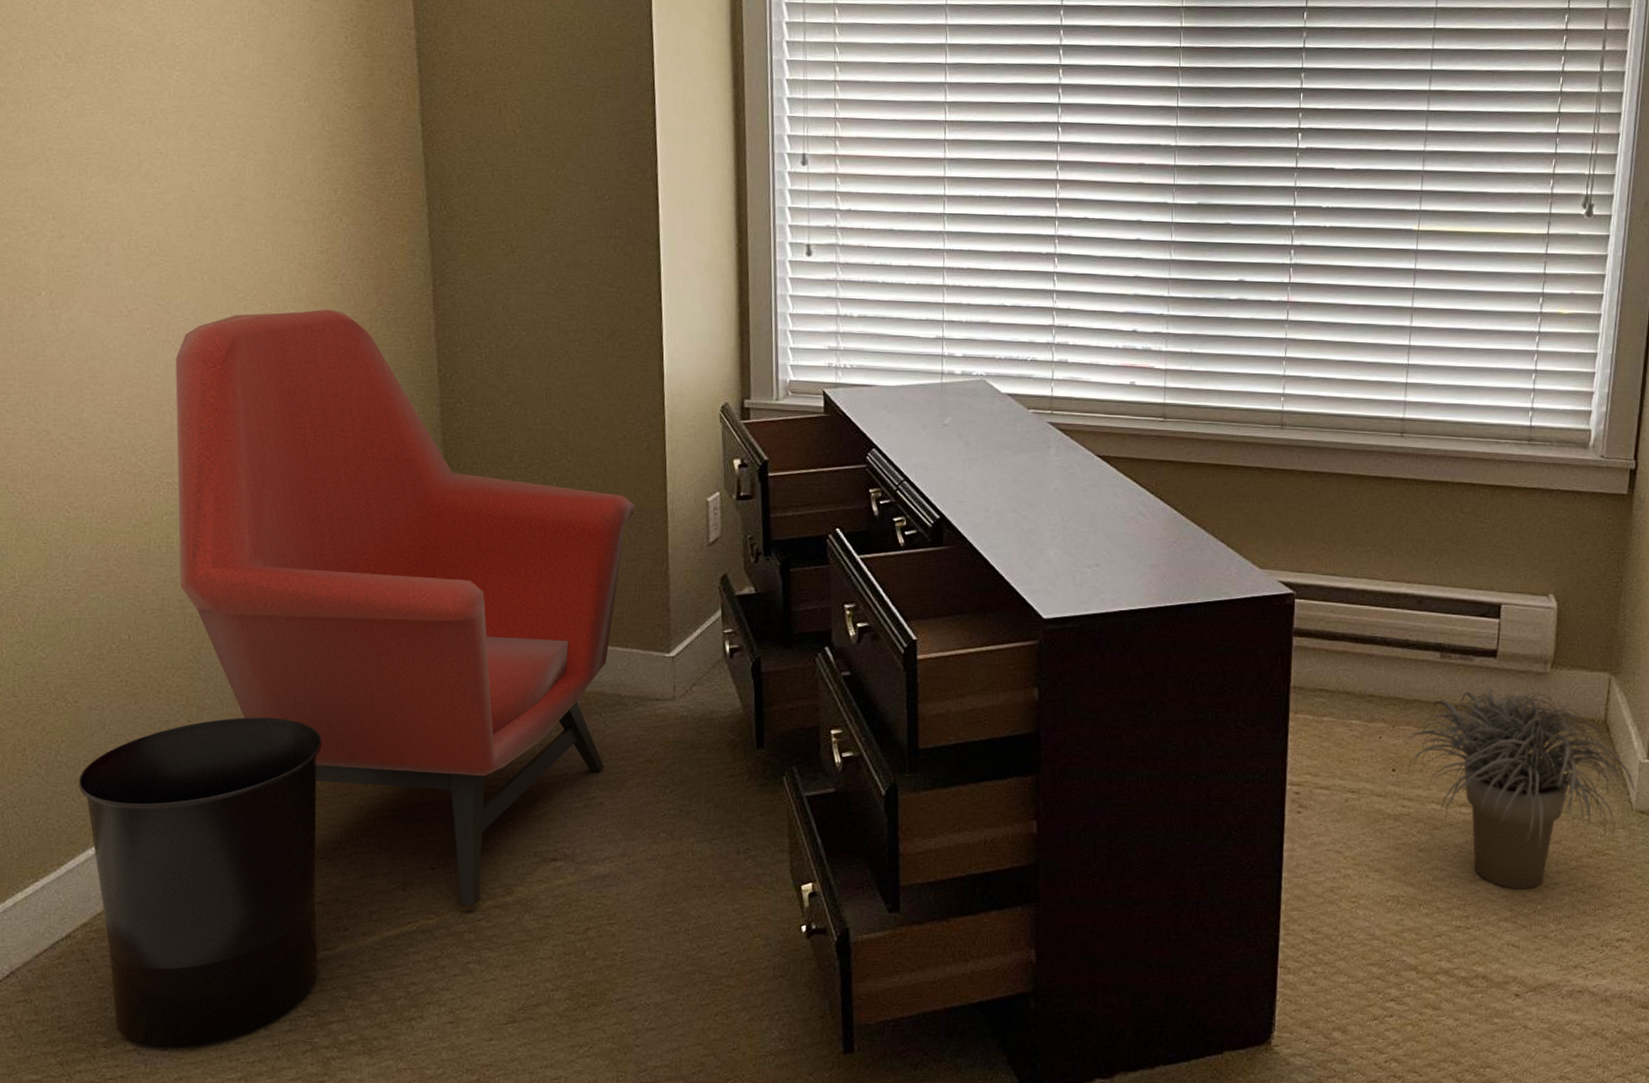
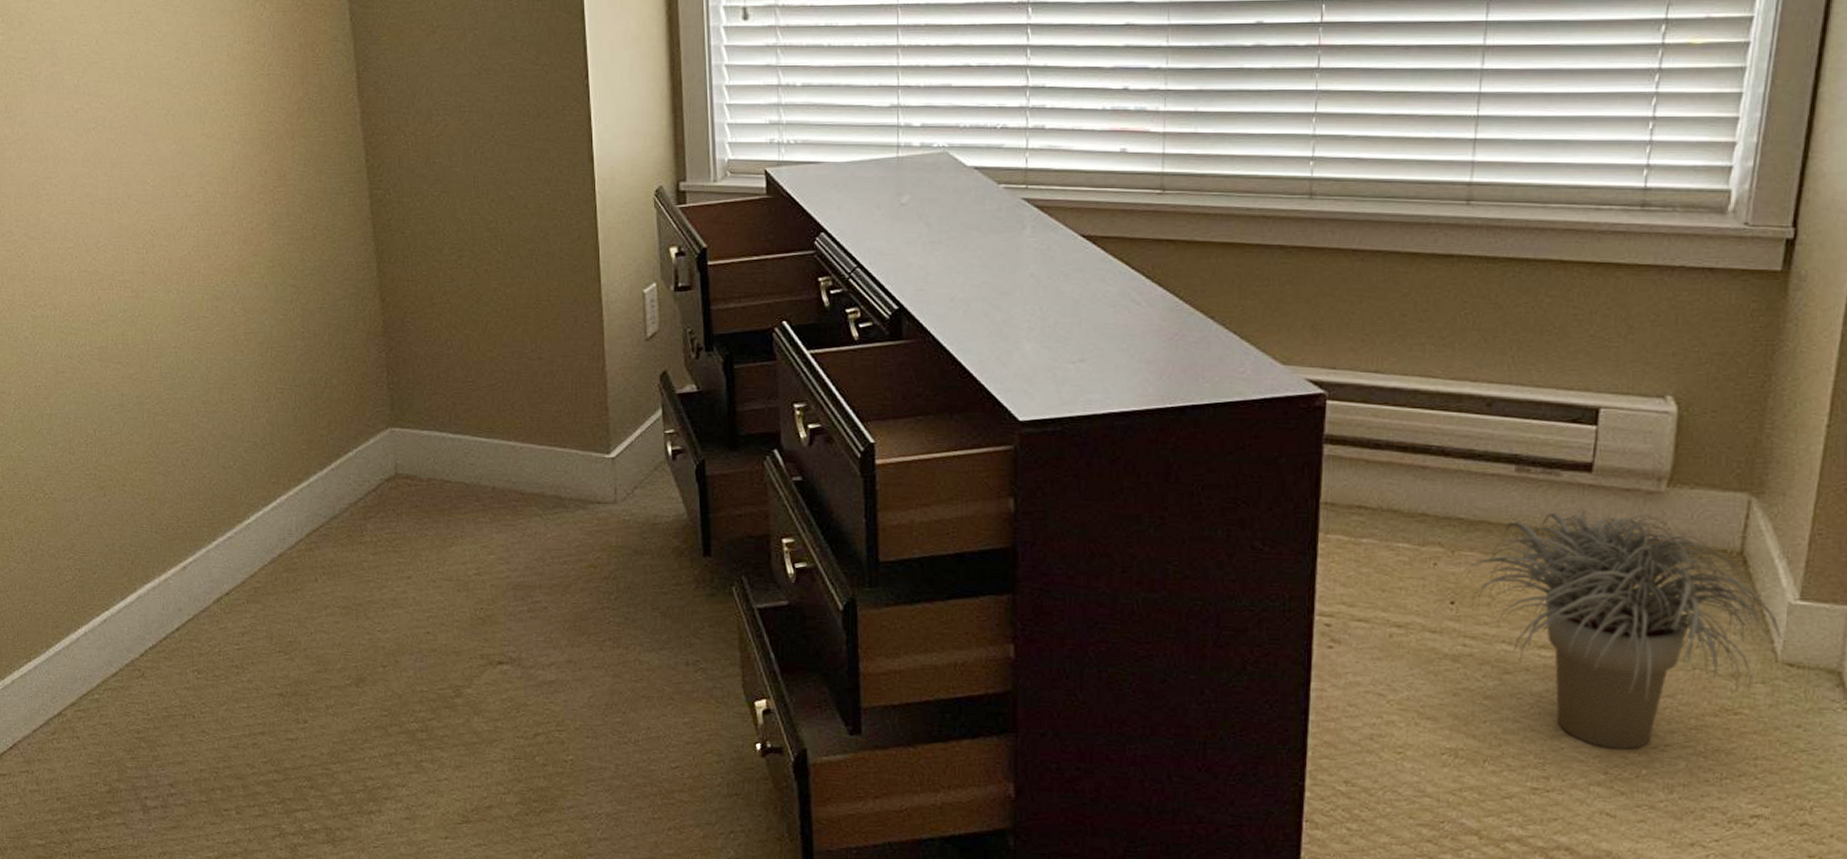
waste bin: present [78,717,322,1048] -> none [59,511,282,825]
armchair: present [175,309,636,907] -> none [119,101,569,706]

